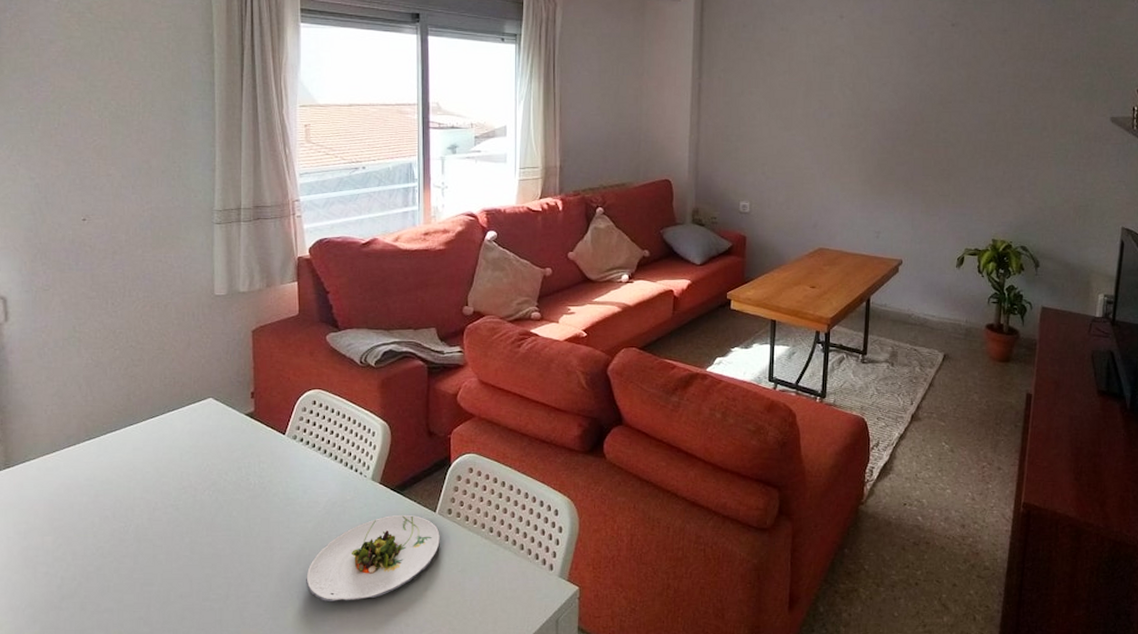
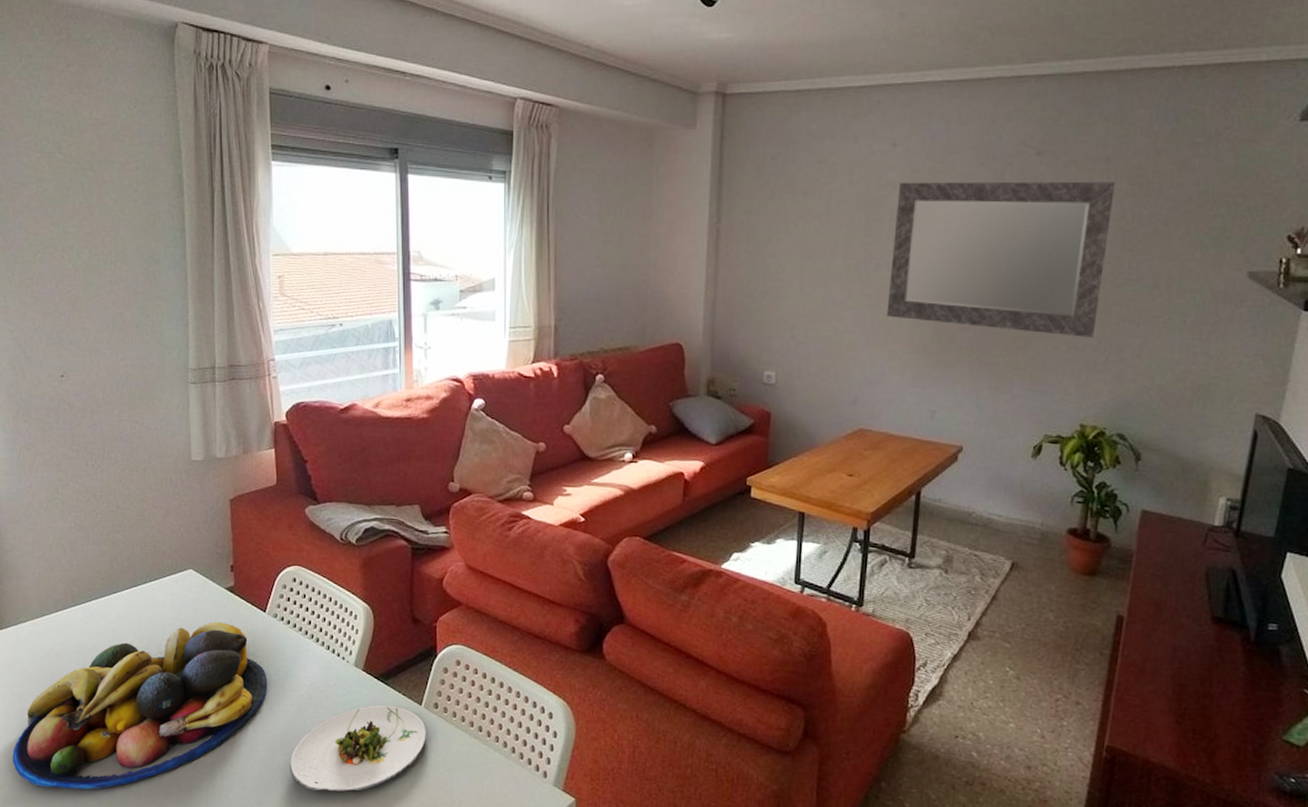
fruit bowl: none [14,447,286,623] -> present [12,622,268,790]
mirror: none [839,46,1011,170] -> present [886,181,1116,338]

